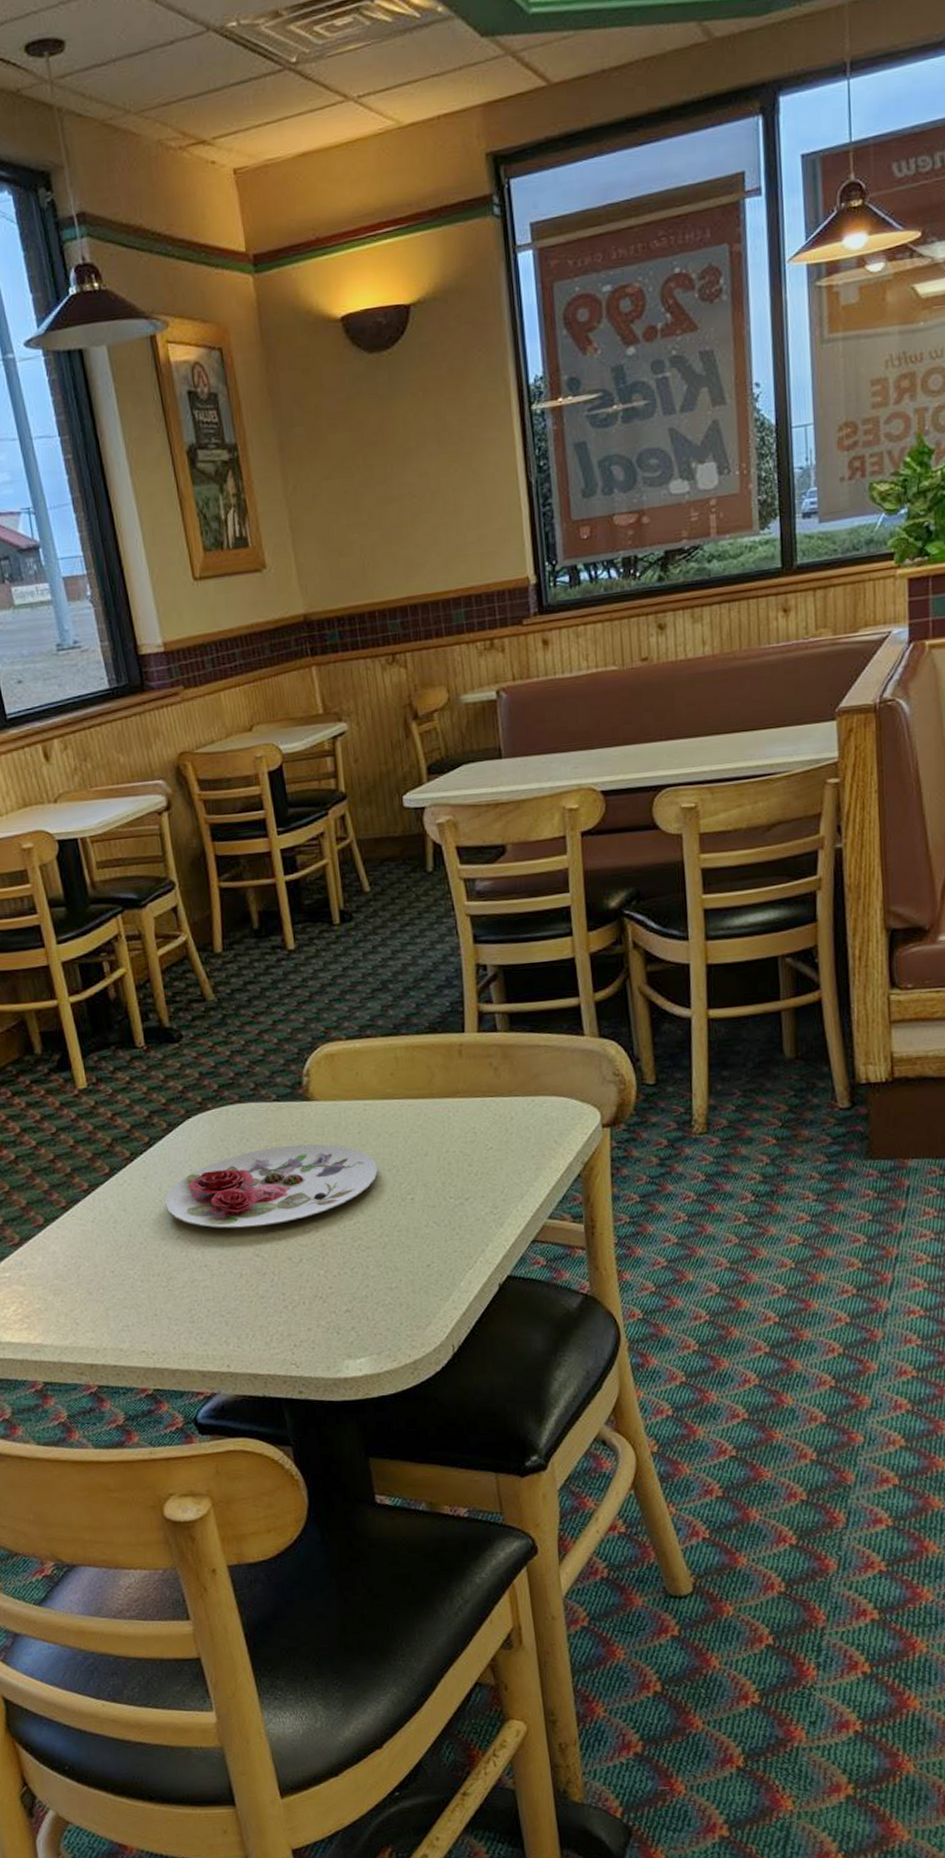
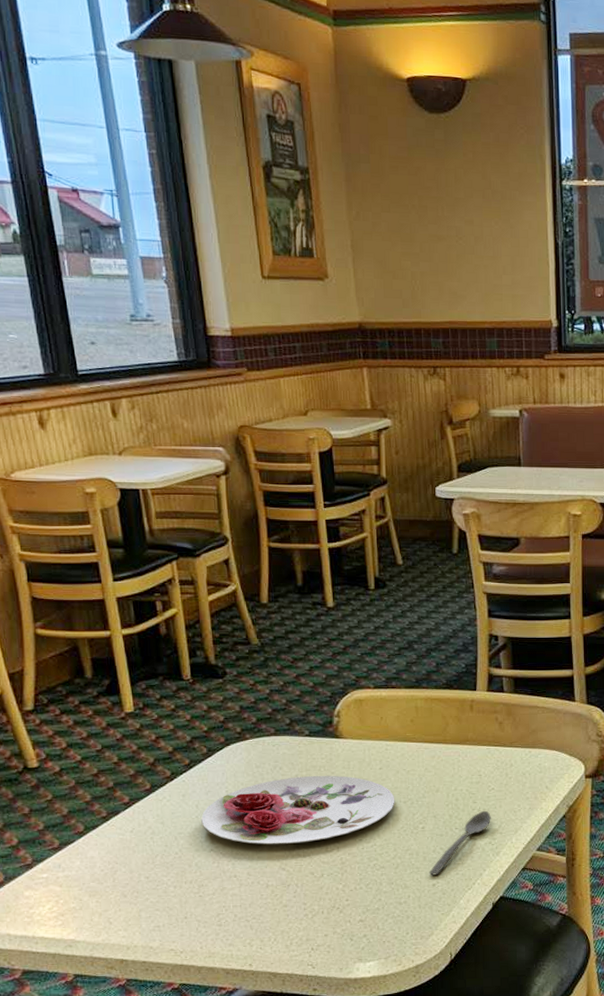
spoon: none [421,1174,491,1255] -> present [428,810,491,876]

